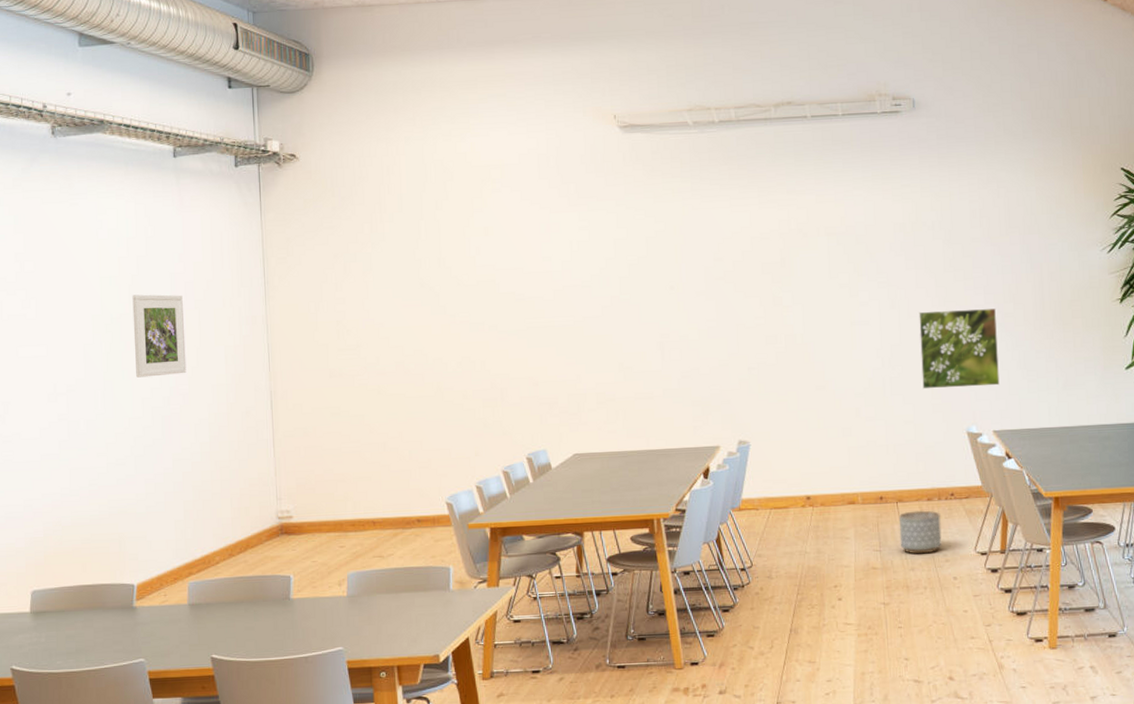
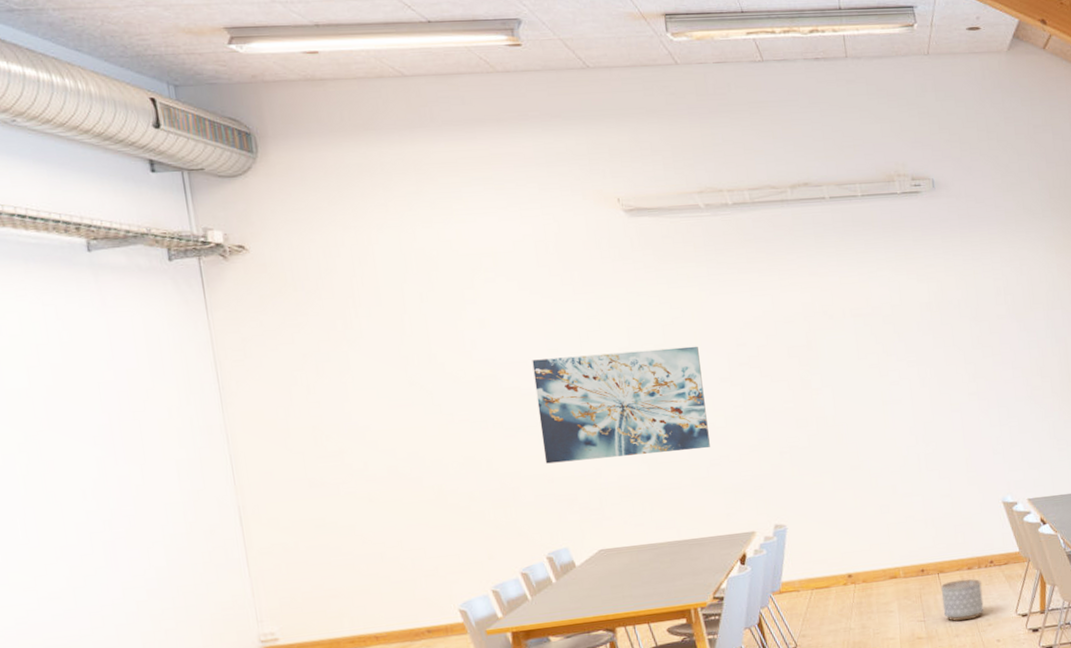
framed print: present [132,294,187,378] -> none [50,406,130,501]
wall art: none [527,259,683,367] -> present [532,346,710,464]
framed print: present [918,307,1000,390] -> none [949,381,1032,464]

